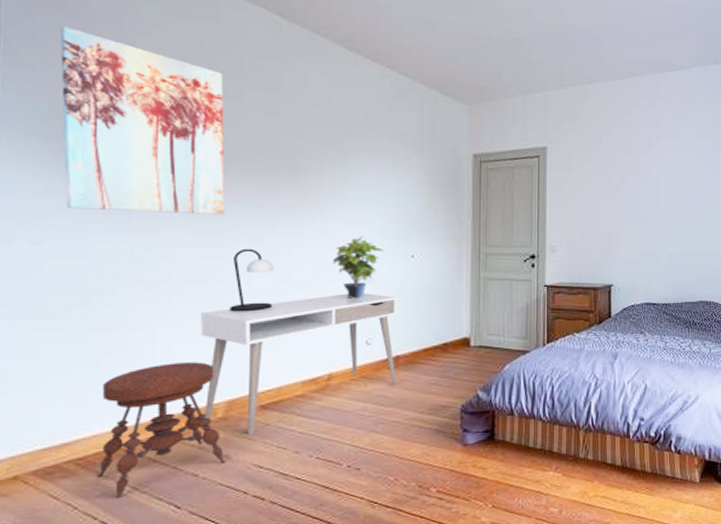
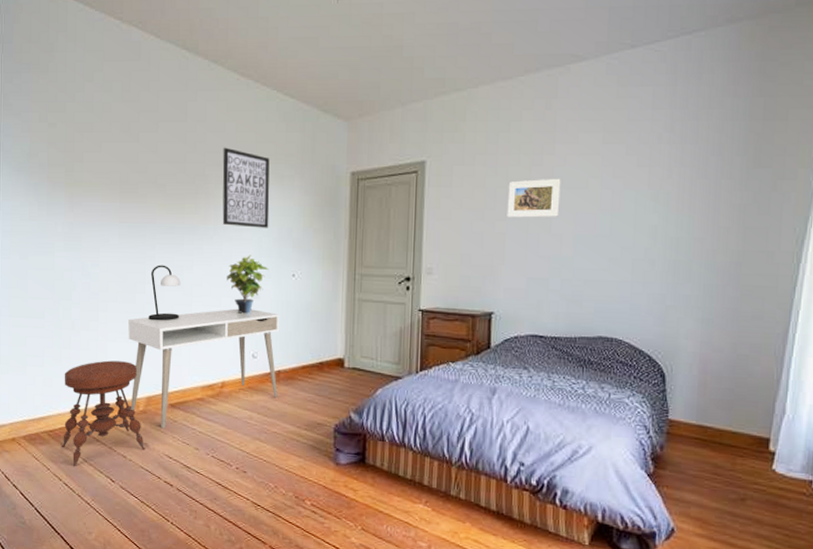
wall art: present [59,26,226,215] -> none [36,79,146,235]
wall art: none [327,122,384,208] -> present [222,147,270,228]
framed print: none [621,166,665,201] -> present [507,178,561,218]

